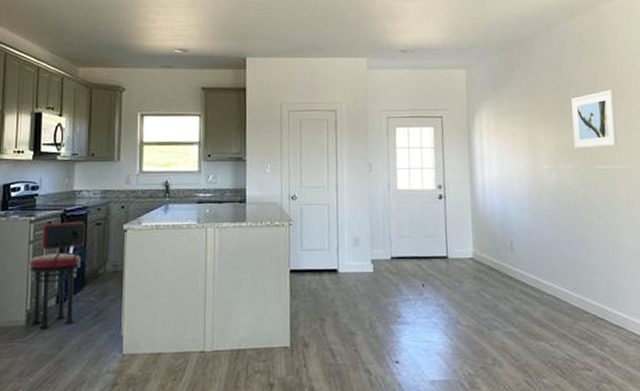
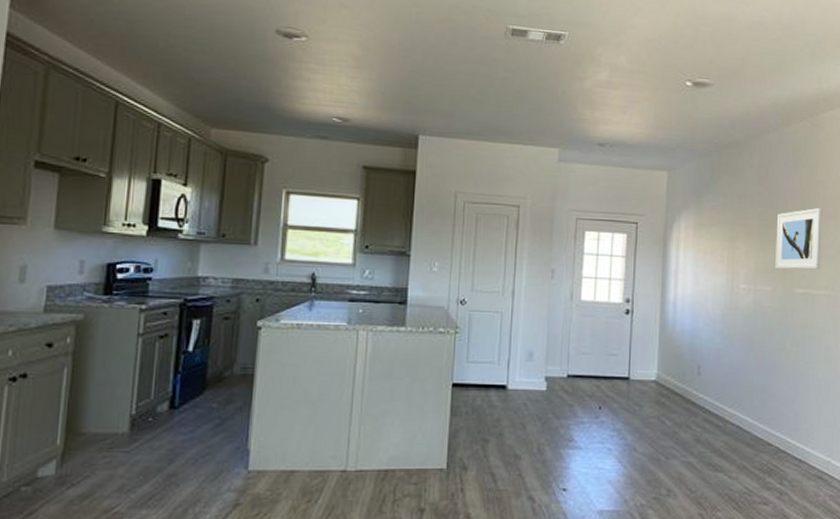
stool: present [28,221,85,329] -> none [135,313,210,438]

